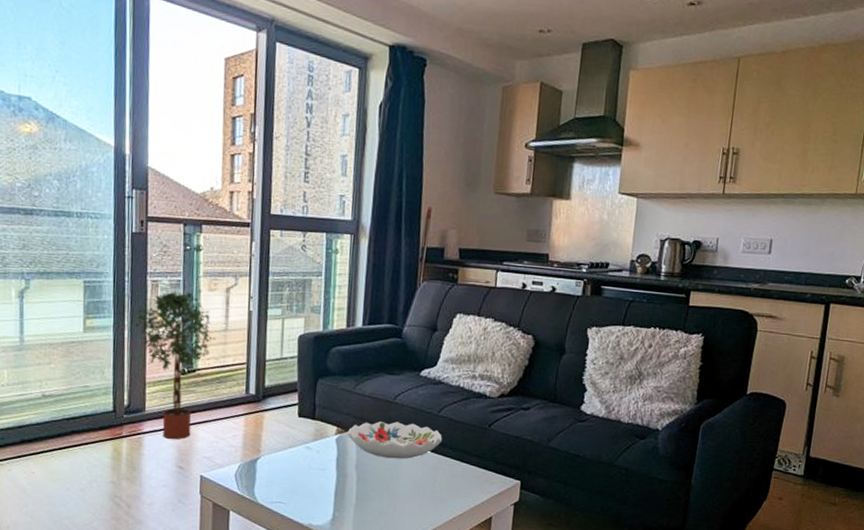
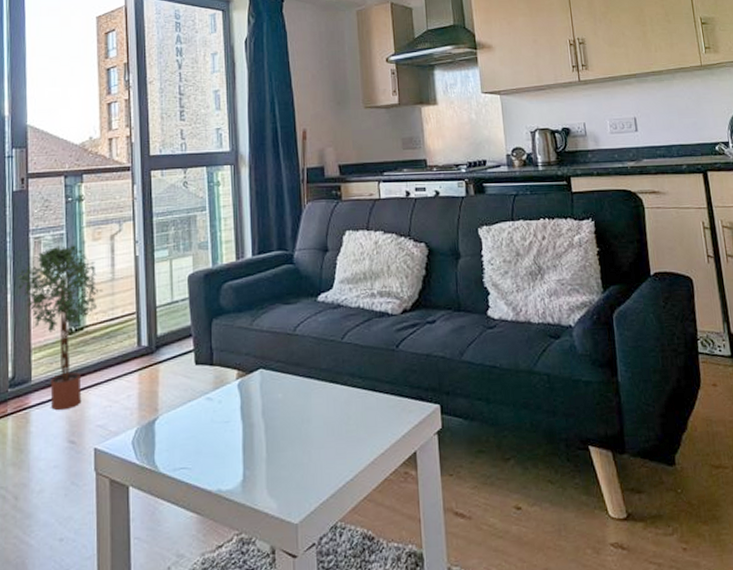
decorative bowl: present [348,422,443,459] -> none [249,354,351,399]

